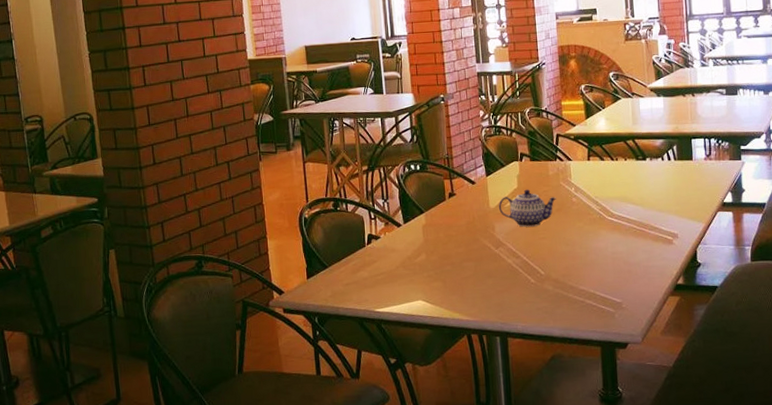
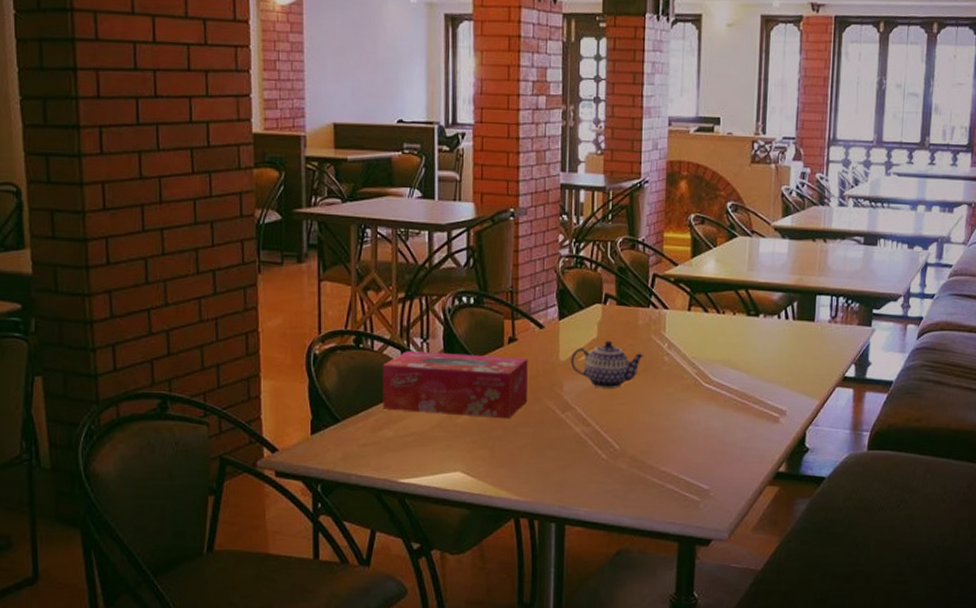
tissue box: none [355,208,469,257] -> present [382,351,528,419]

